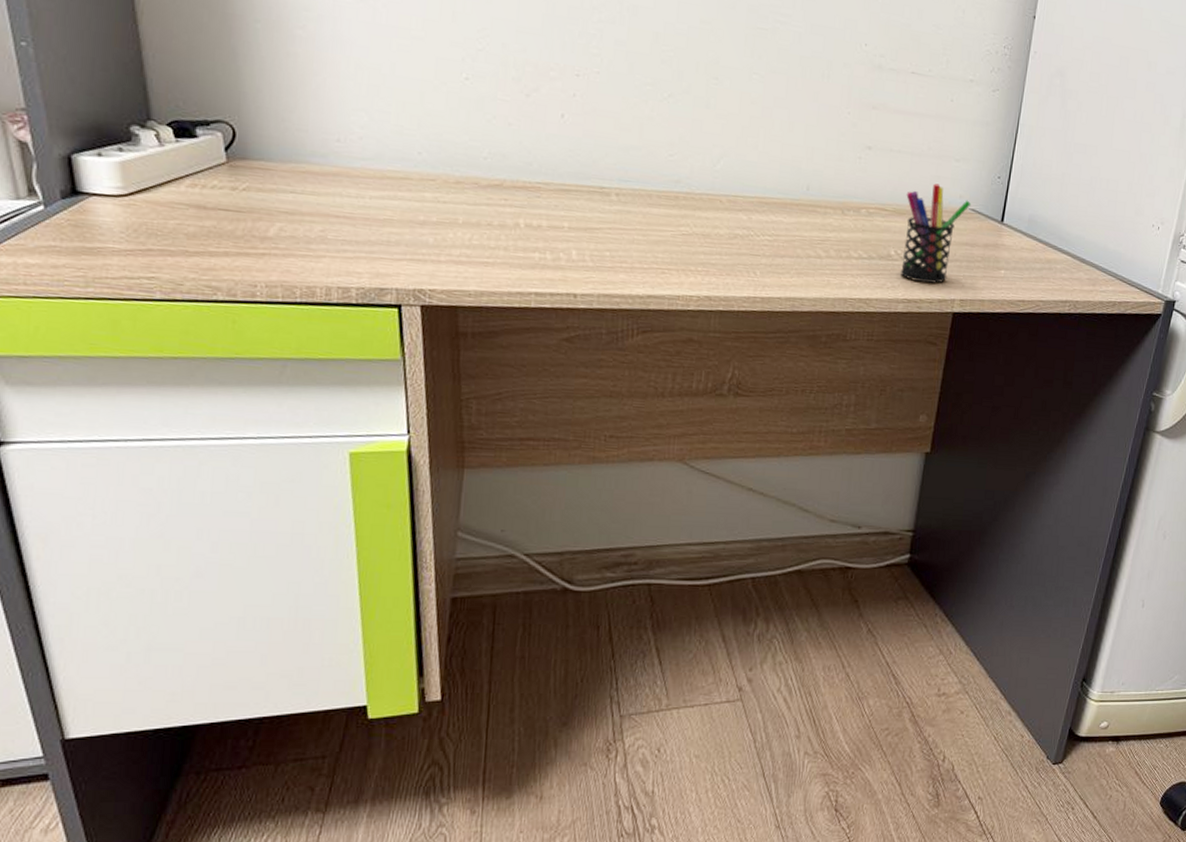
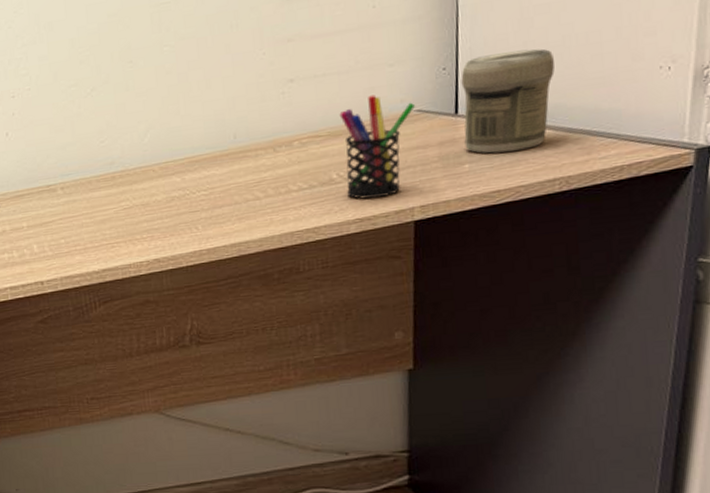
jar: none [1004,174,1082,269] -> present [461,48,555,154]

